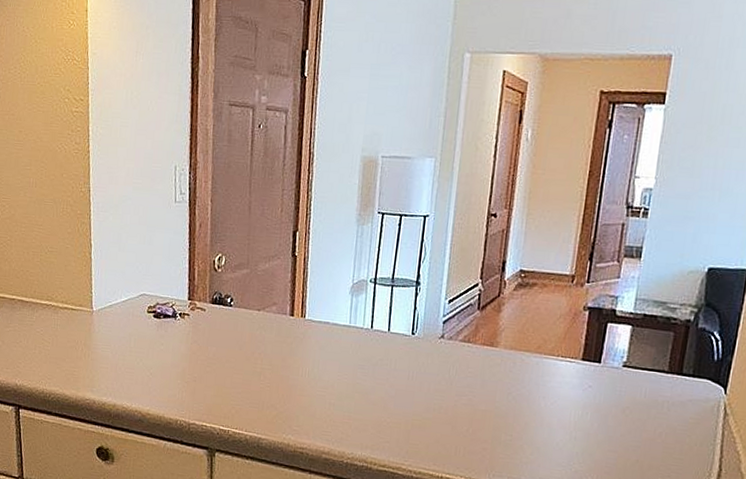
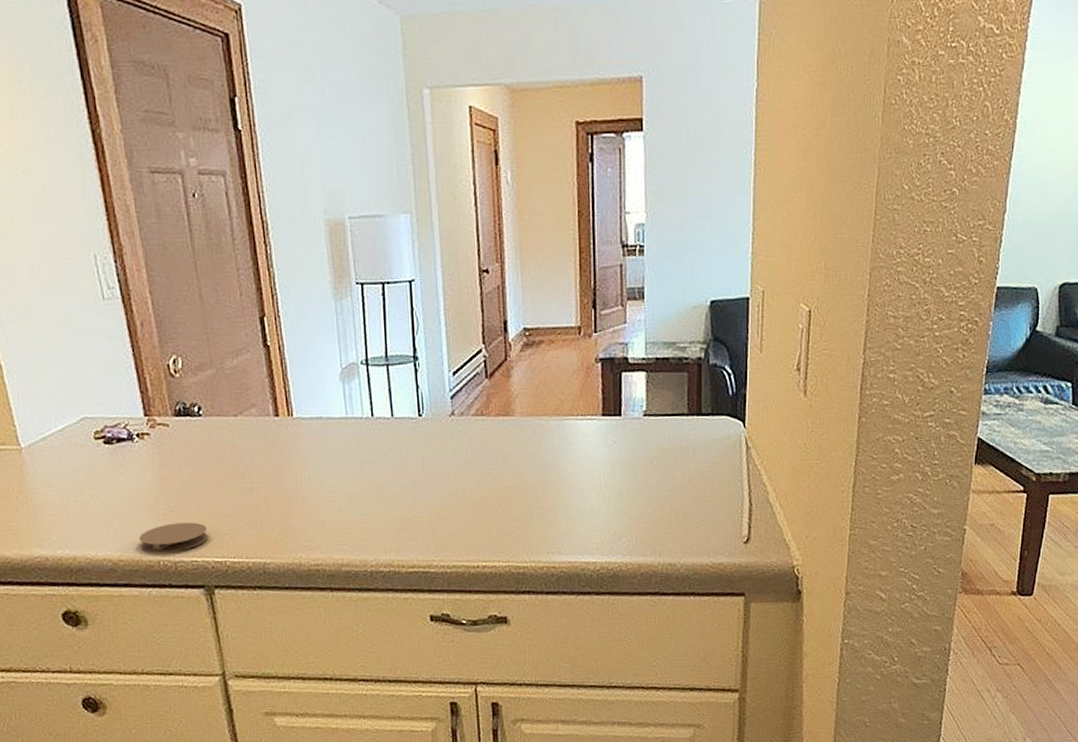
coaster: none [165,390,220,416] -> present [139,522,208,553]

